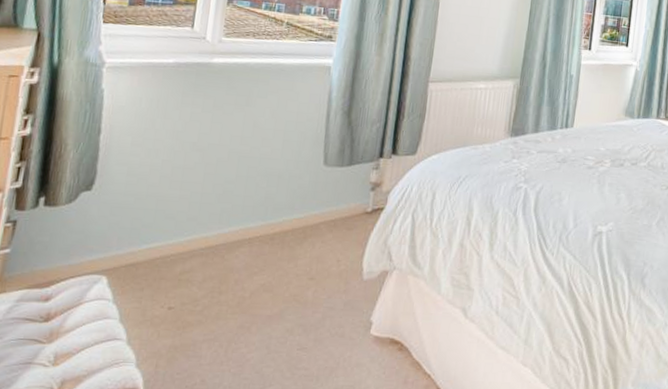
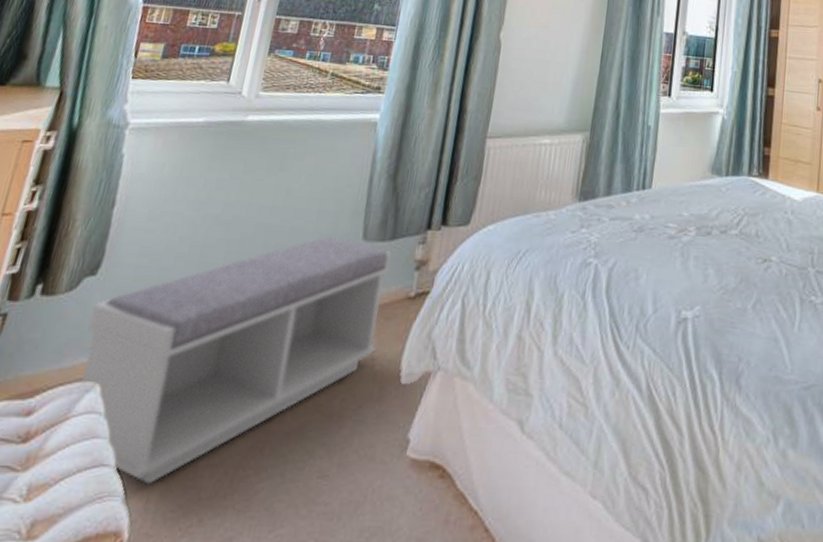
bench: none [89,162,349,354] -> present [81,236,391,485]

